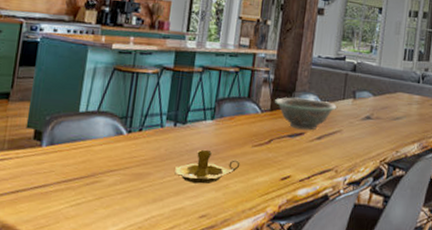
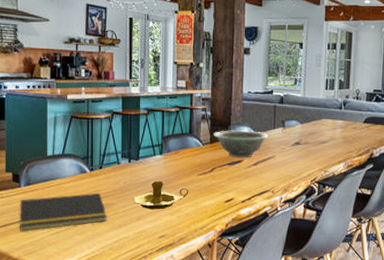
notepad: none [33,159,141,200] -> present [18,192,107,232]

